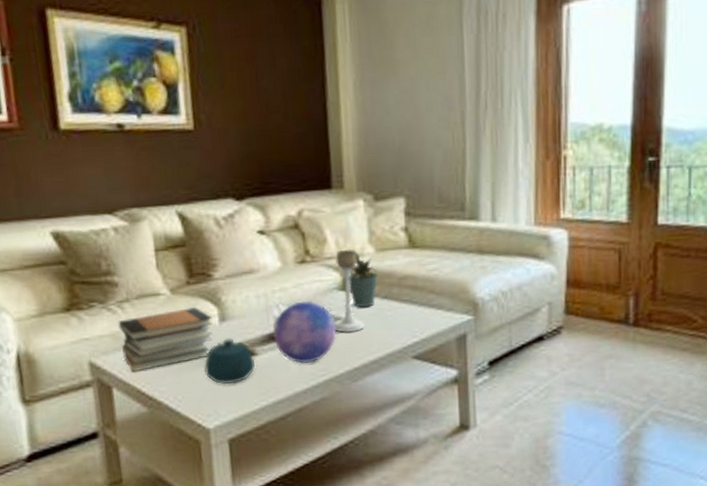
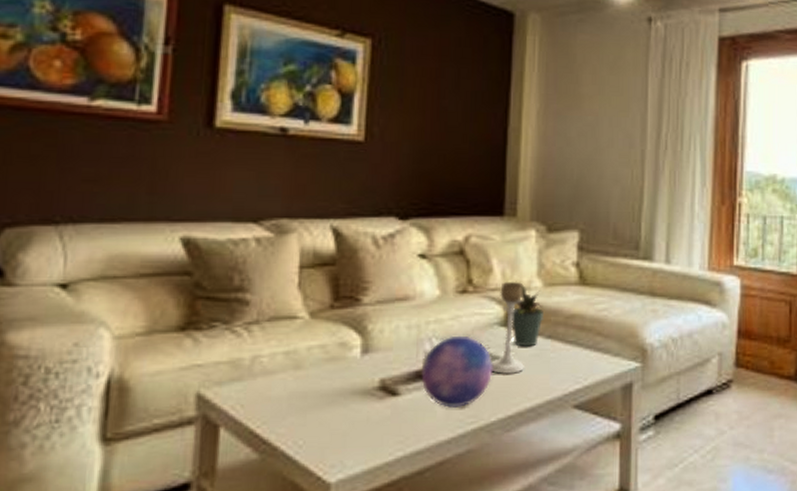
book stack: present [118,307,213,372] -> none [239,335,354,409]
teapot: present [204,338,256,385] -> none [334,374,397,429]

